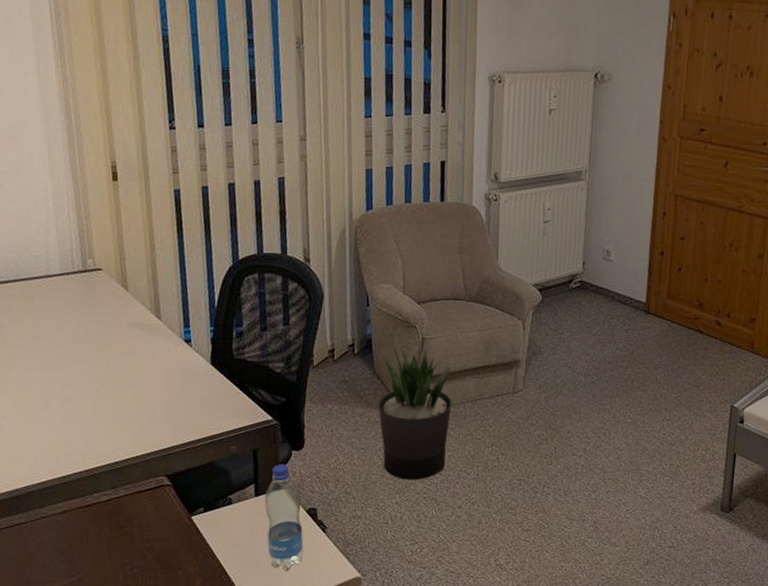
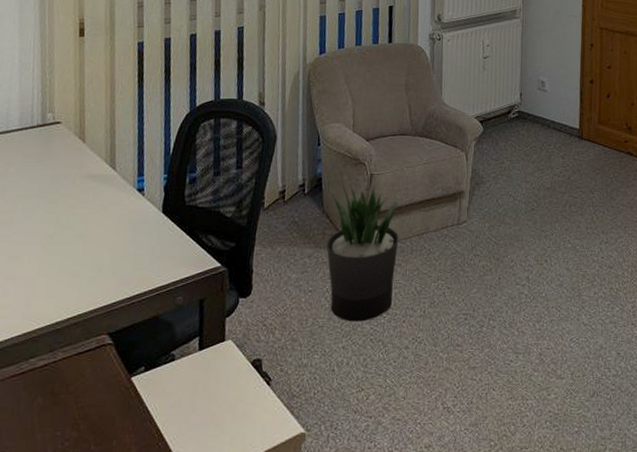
bottle: present [265,463,304,571] -> none [208,312,247,432]

